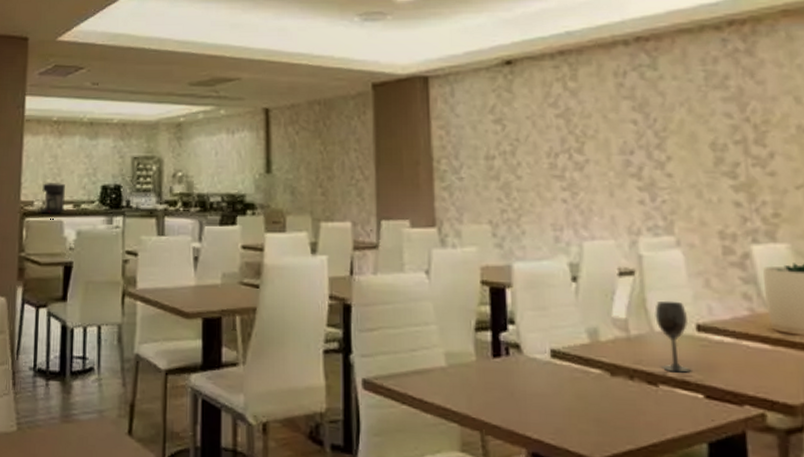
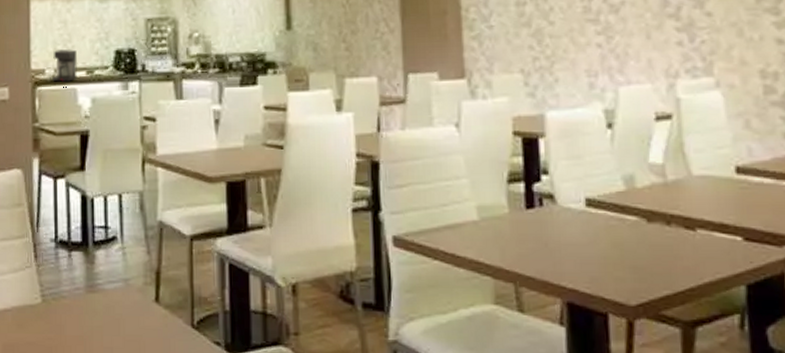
wine glass: present [655,300,691,373] -> none [693,144,729,216]

